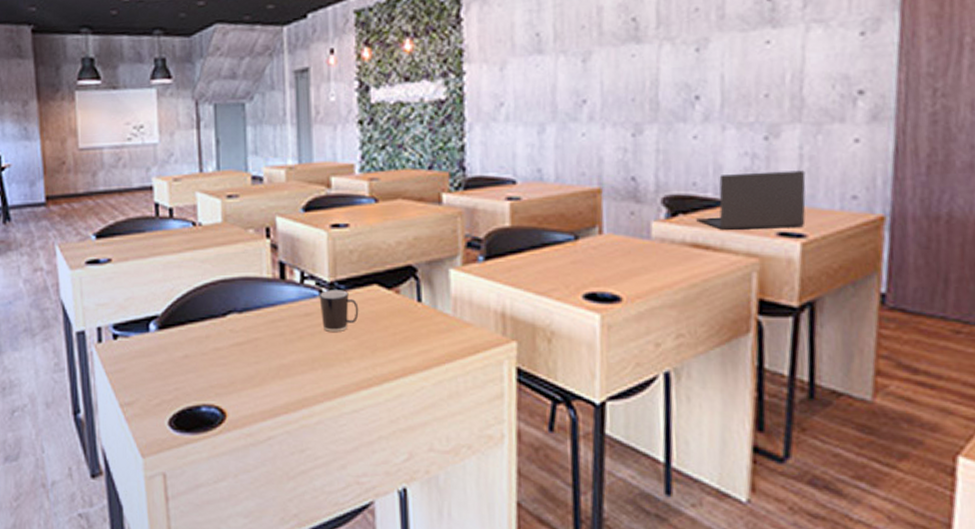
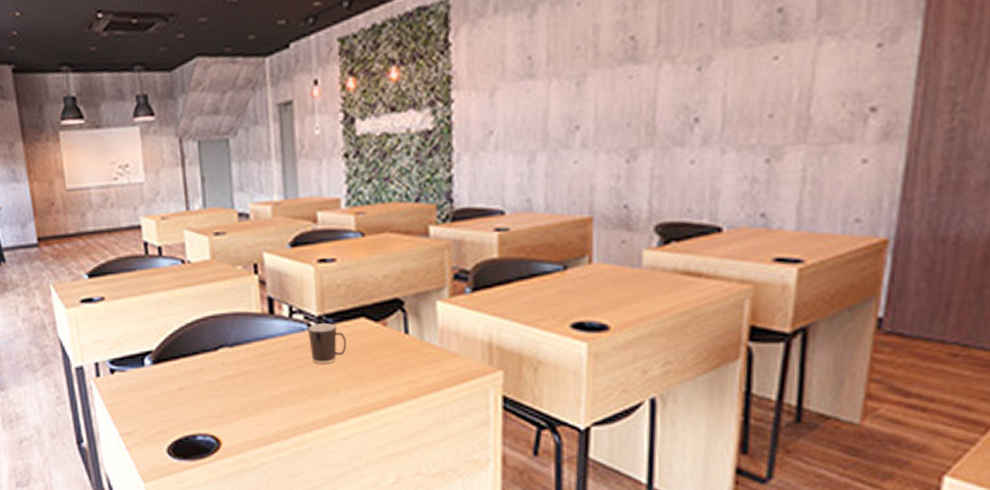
laptop: present [696,170,806,230] -> none [690,193,807,257]

